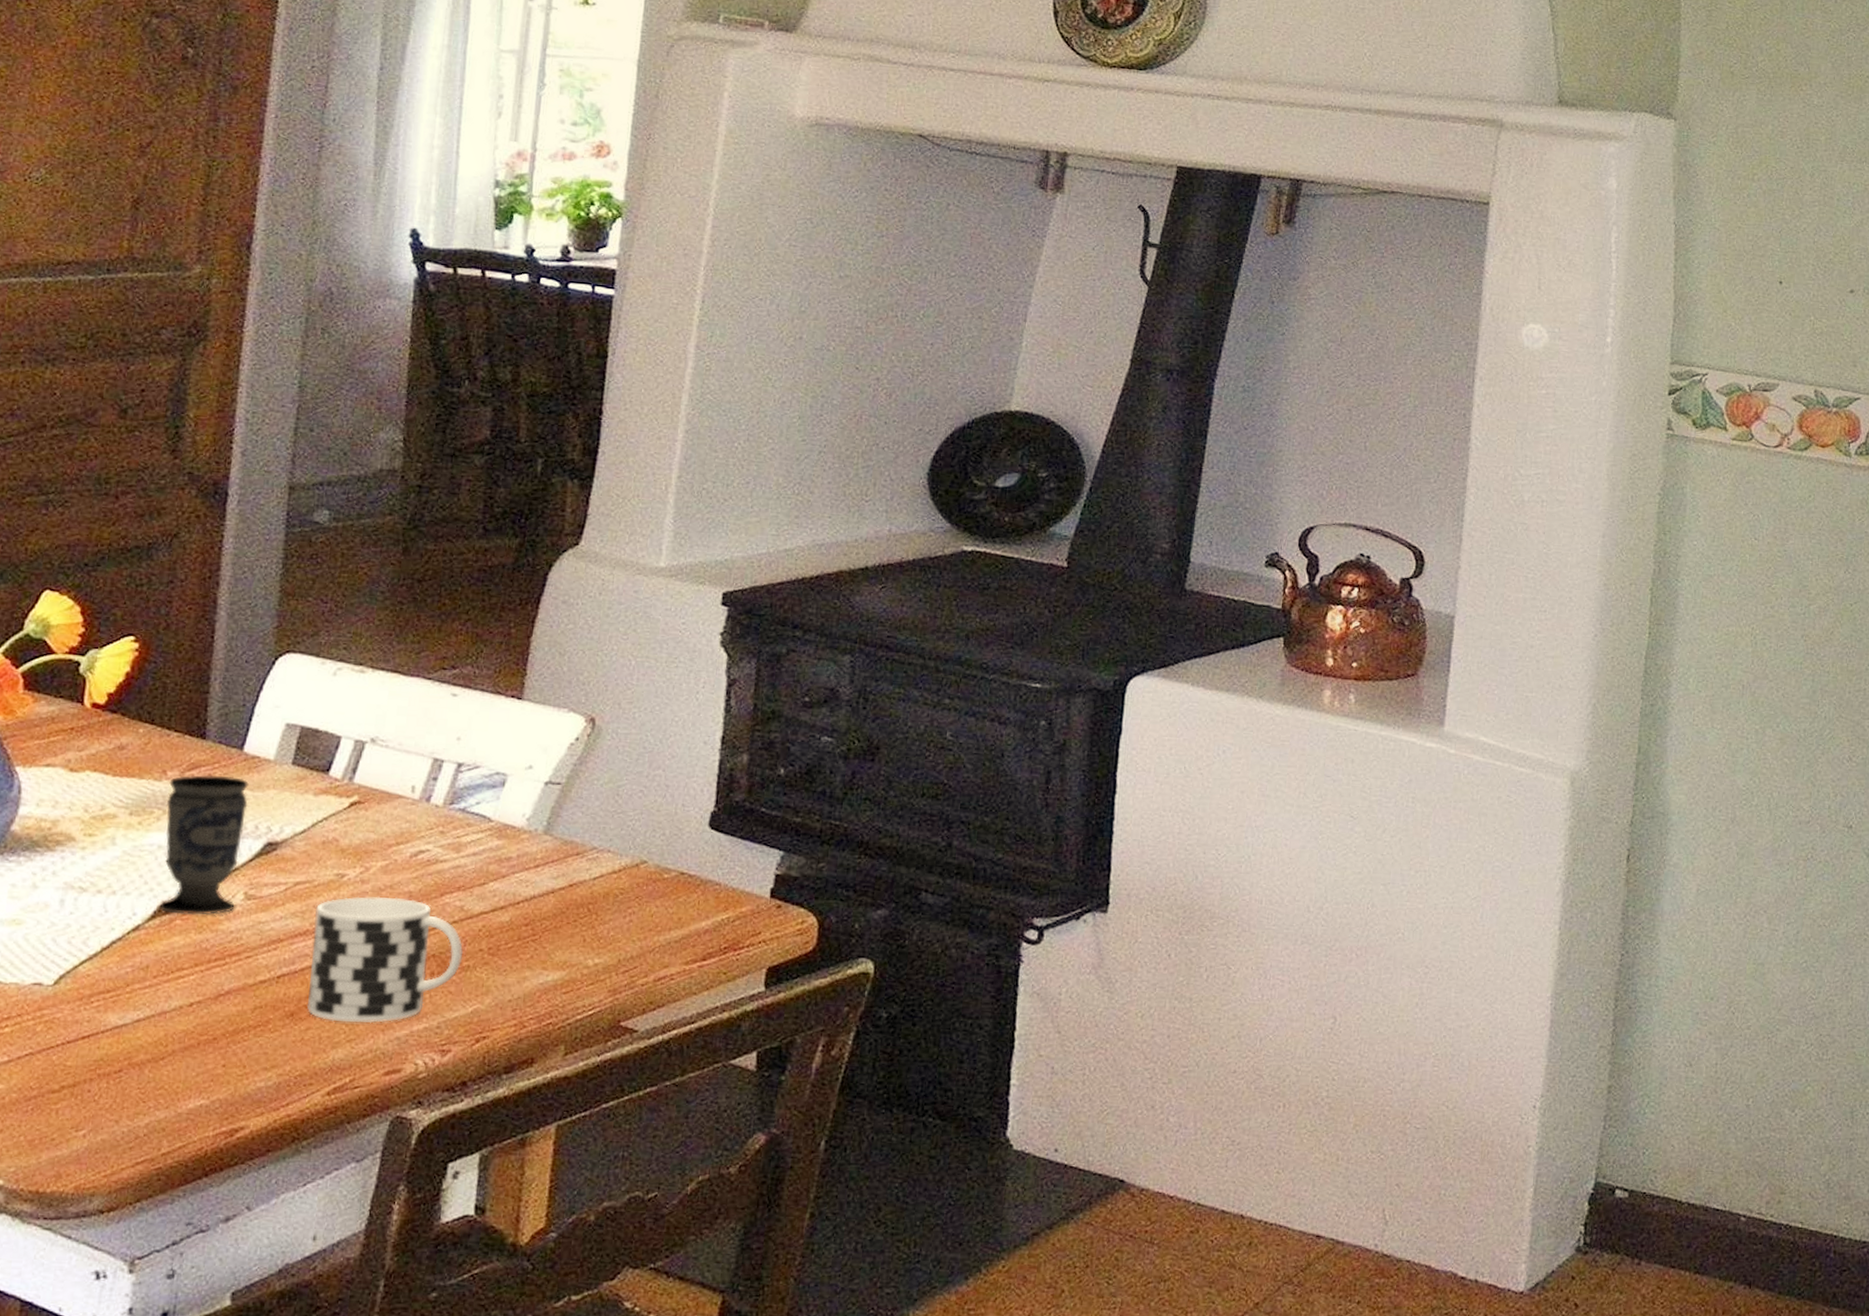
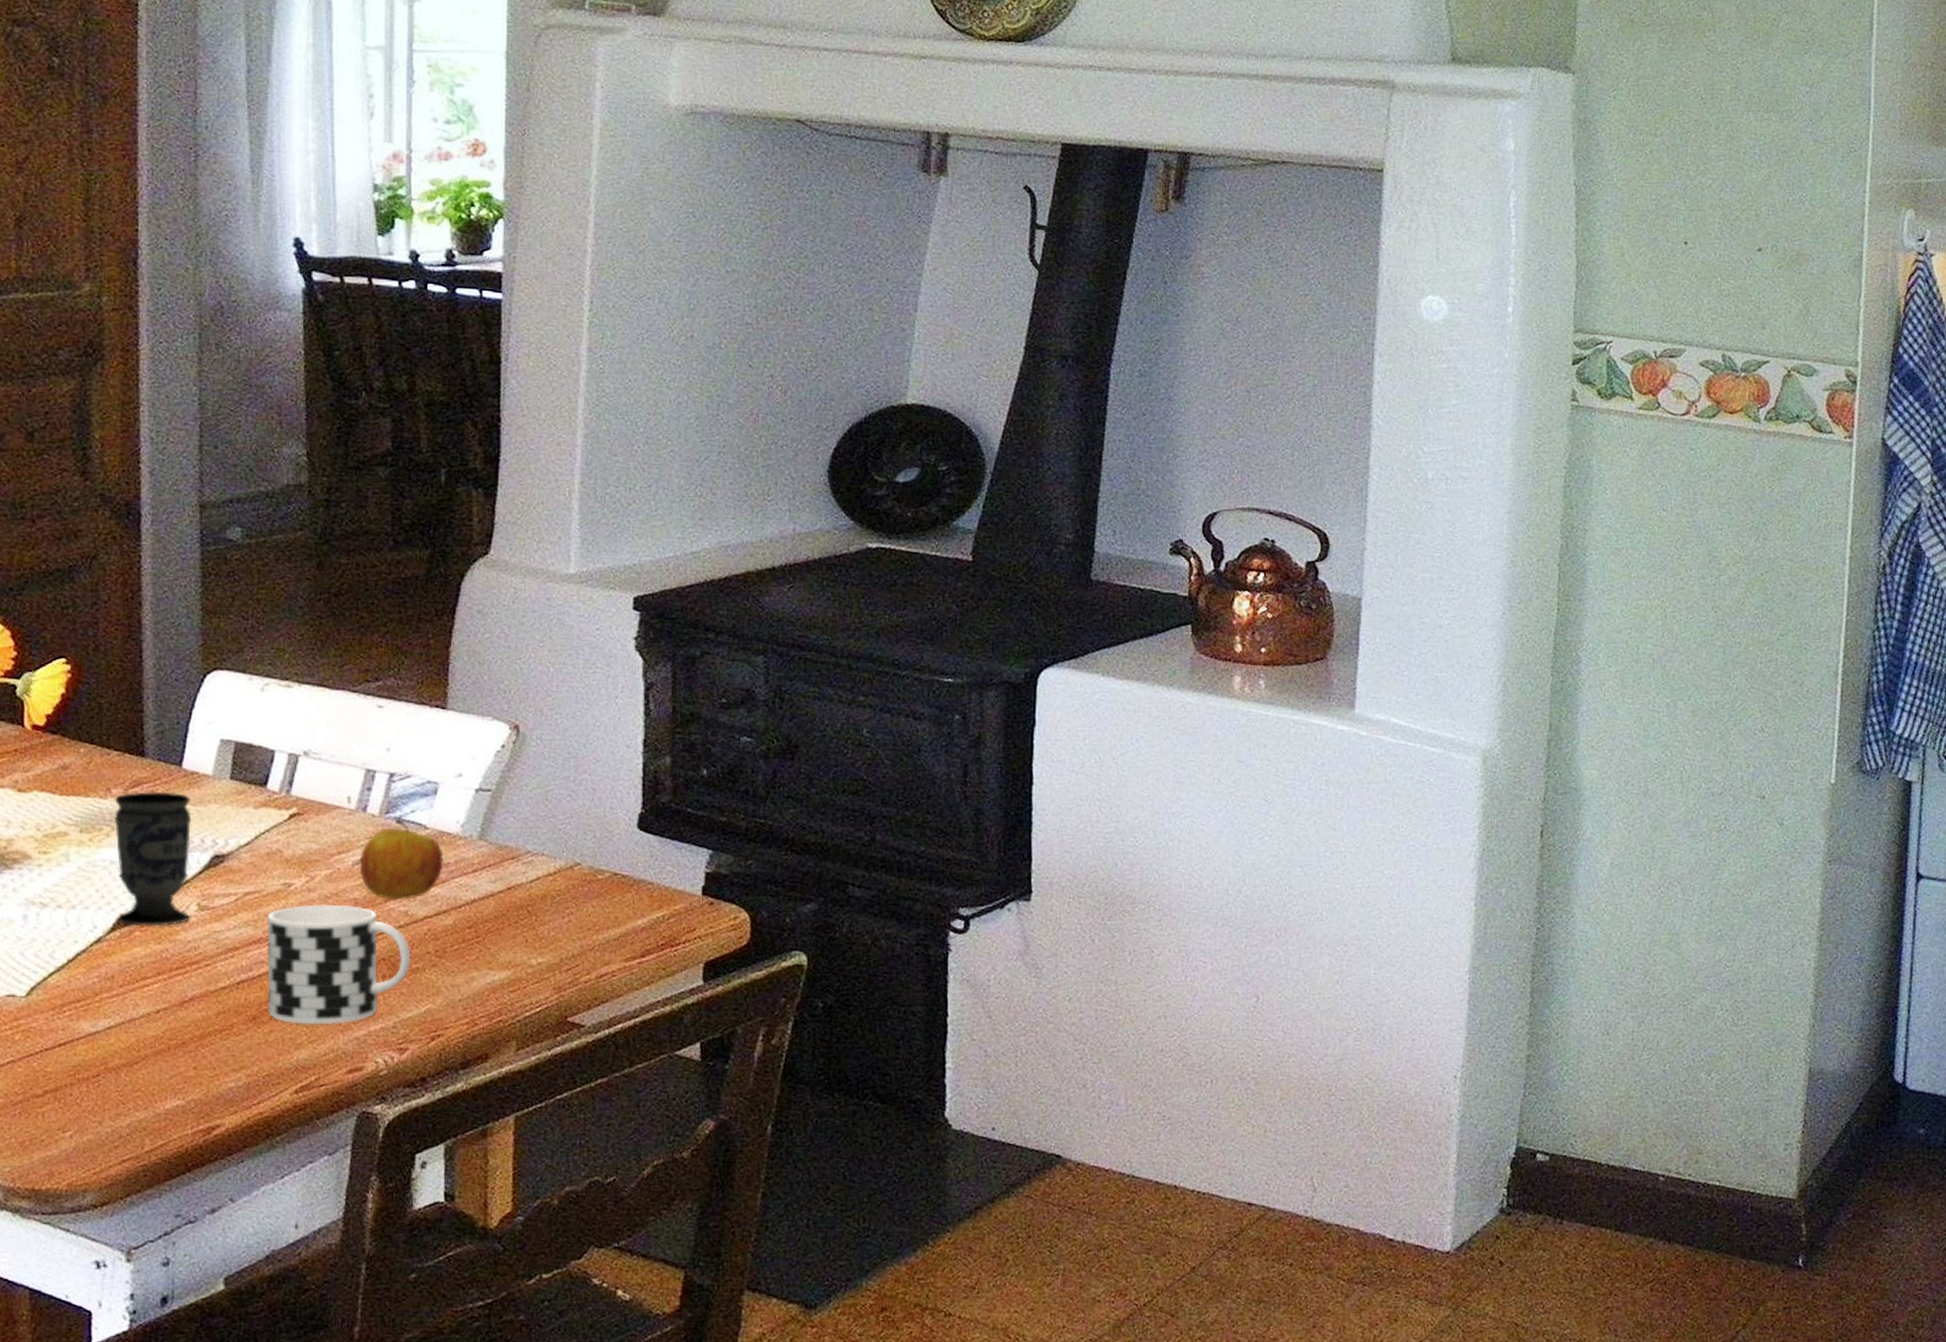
apple: none [417,811,506,894] -> present [359,819,443,900]

